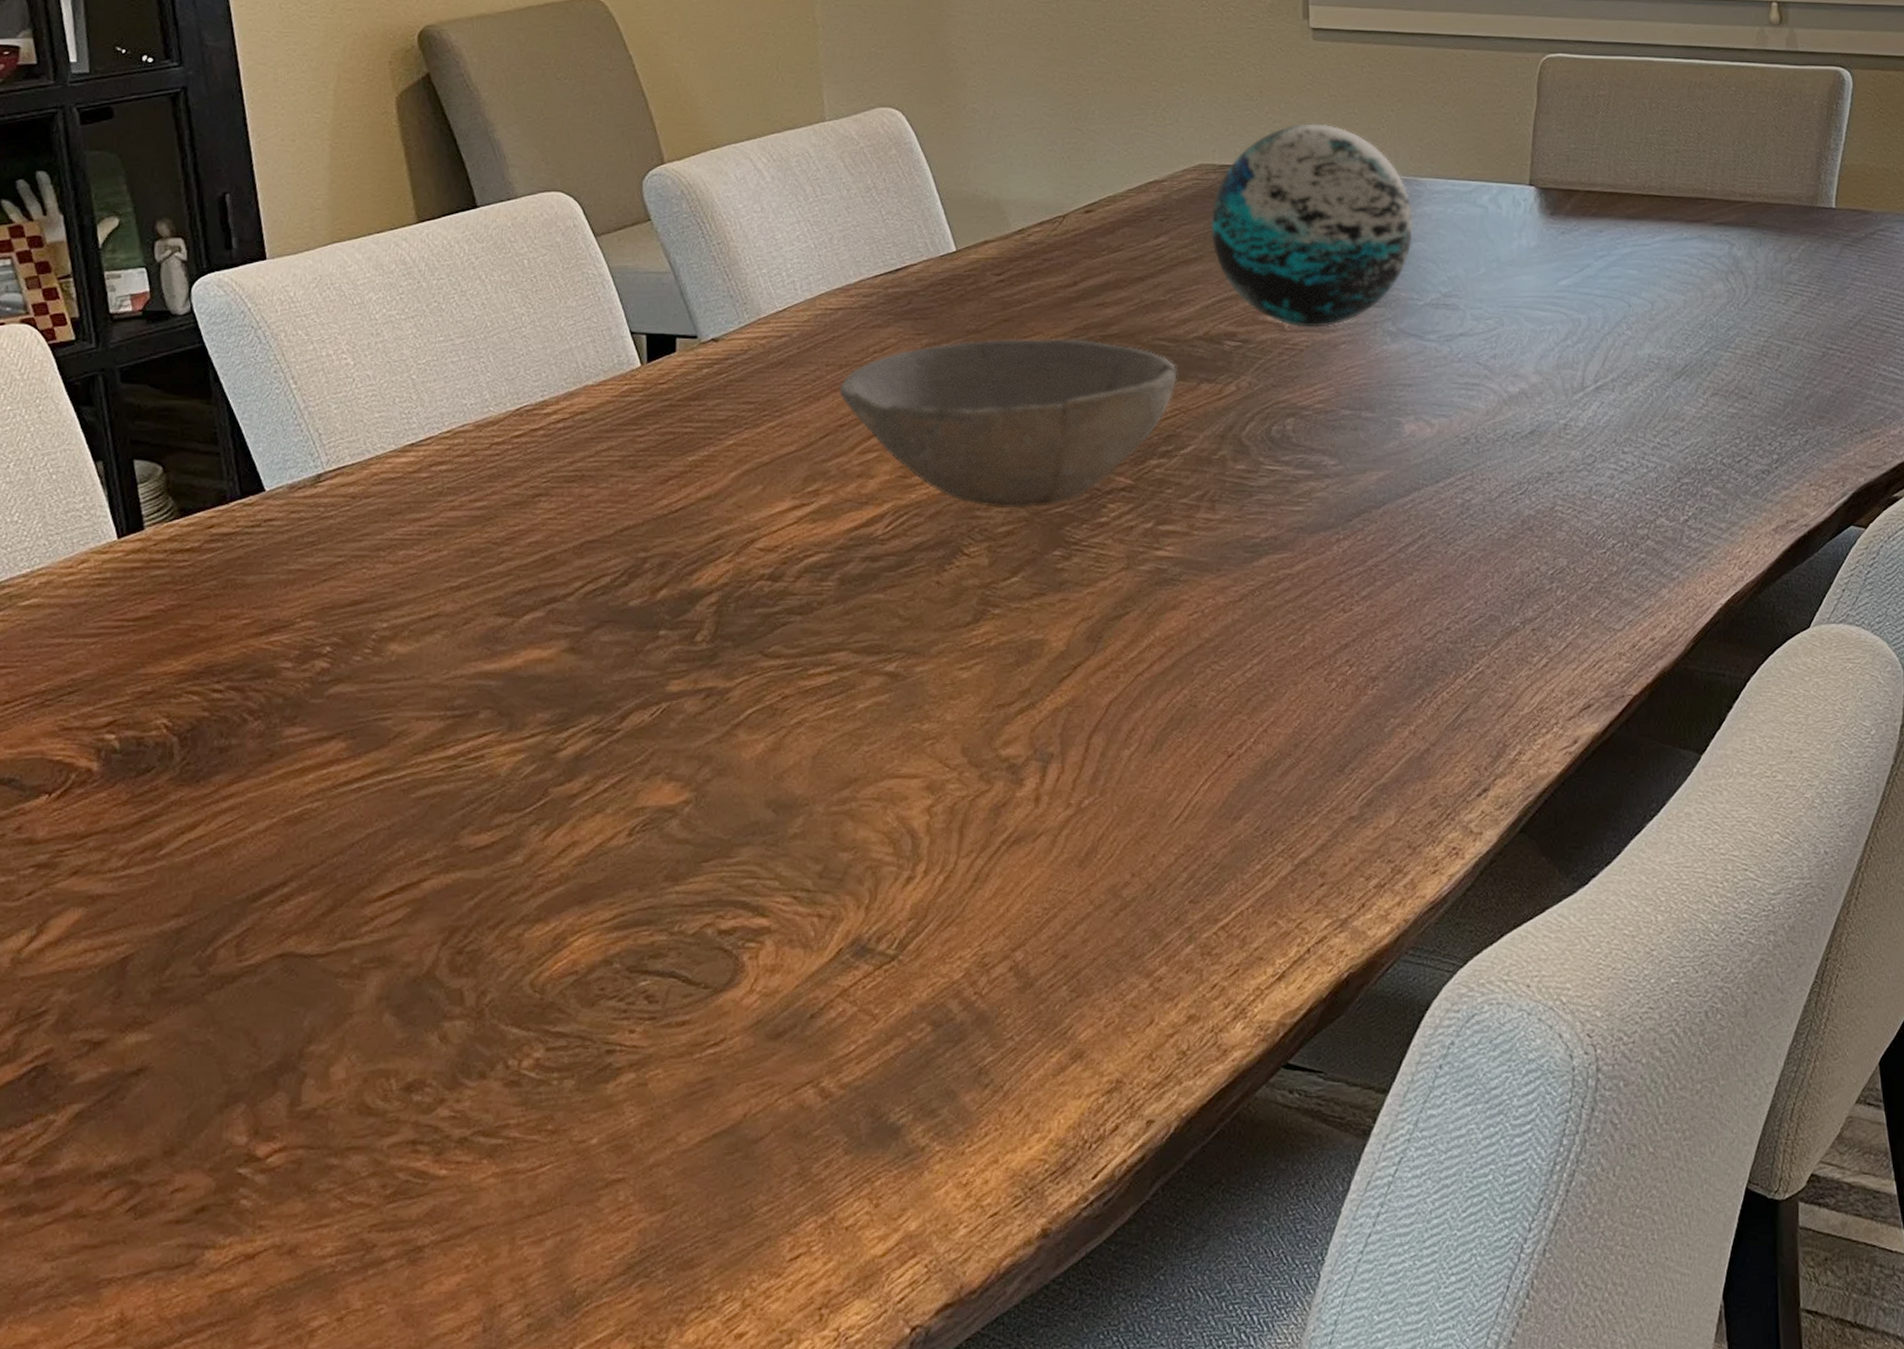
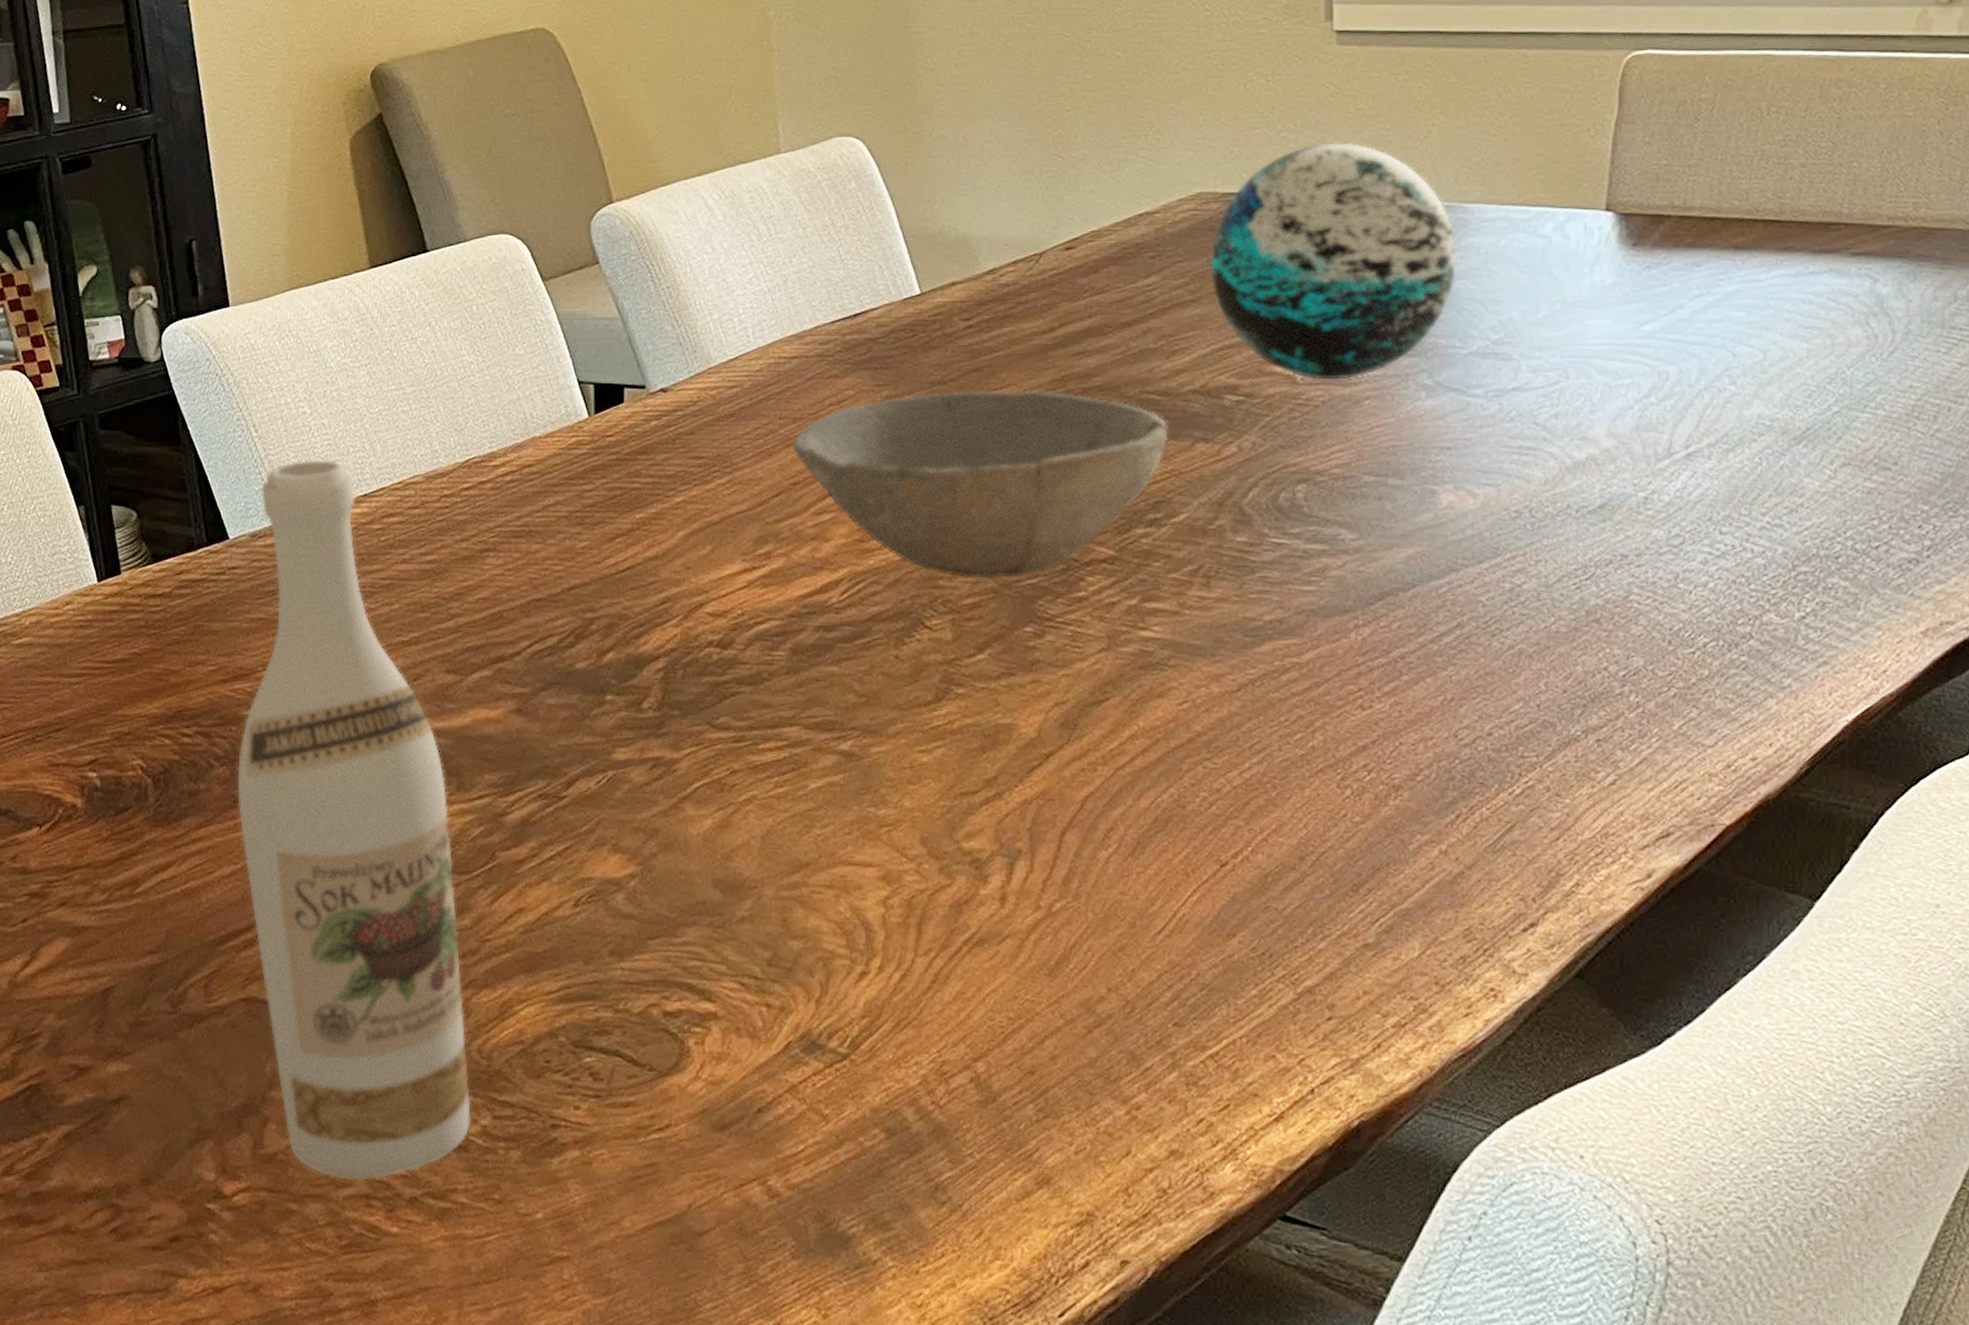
wine bottle: none [272,411,523,1128] -> present [236,460,471,1181]

